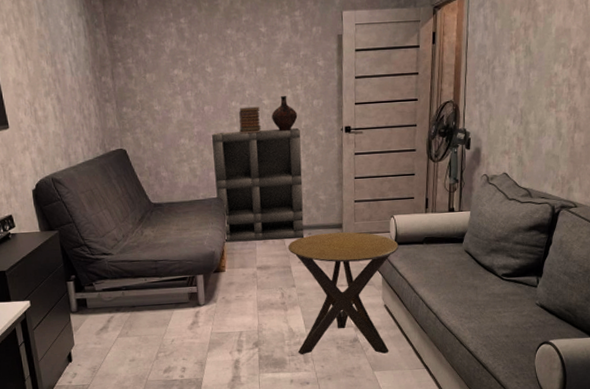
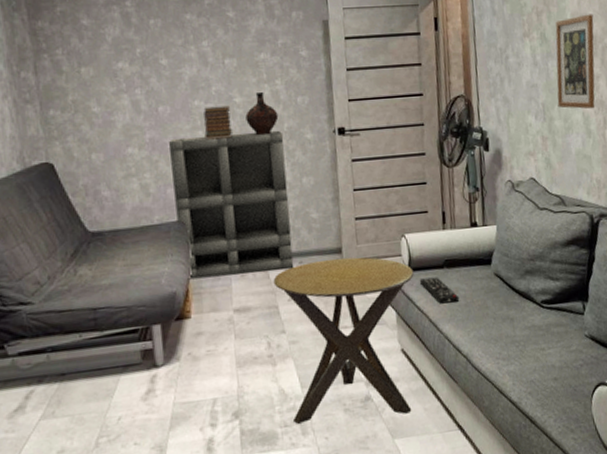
remote control: none [403,250,434,272] -> present [420,277,460,304]
picture frame: none [534,28,576,115] -> present [555,14,595,109]

